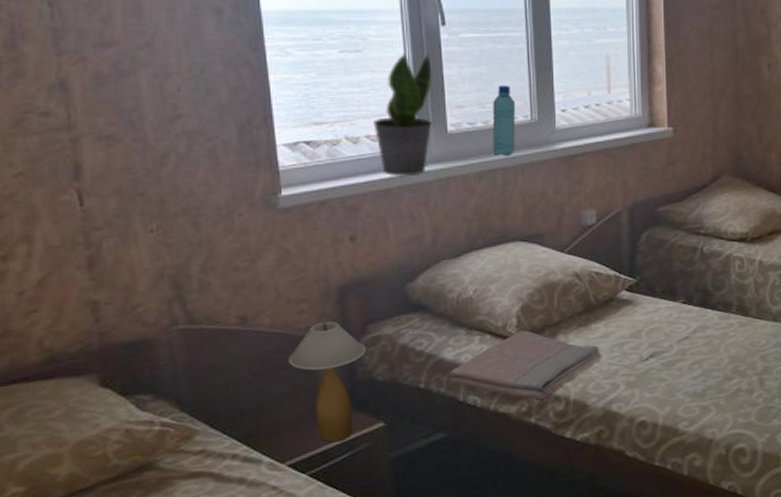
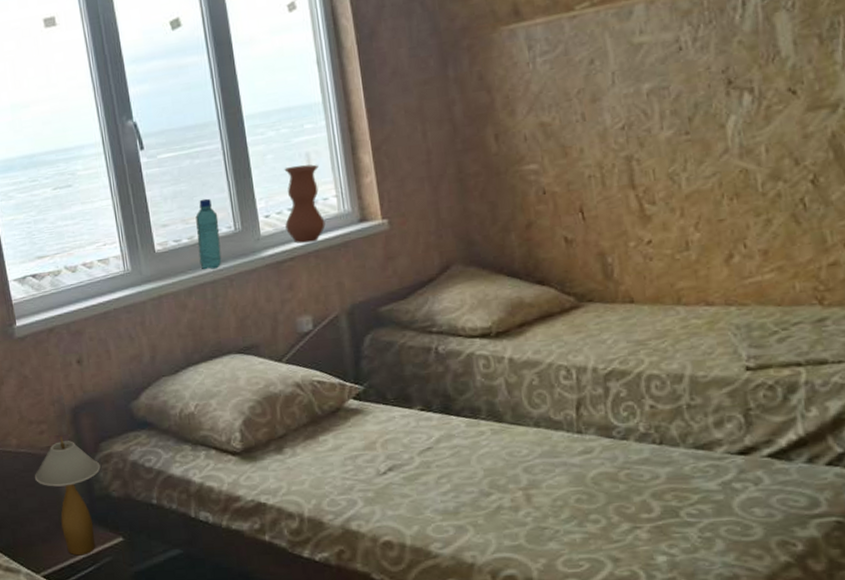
potted plant: present [373,53,432,177] -> none [88,179,141,300]
towel: present [450,330,602,401] -> none [179,444,335,518]
vase: none [580,65,617,141] -> present [284,164,326,244]

